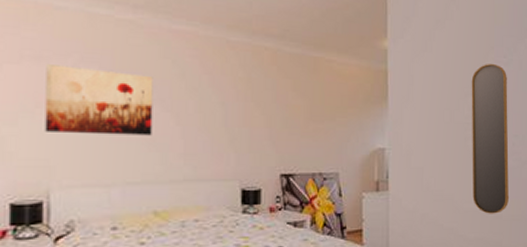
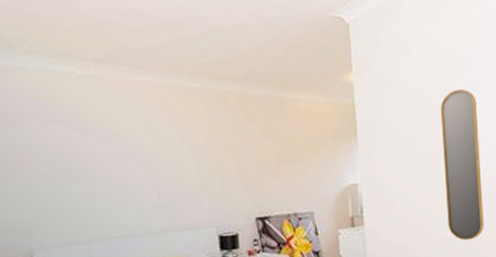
wall art: present [45,64,153,136] -> none [14,127,126,195]

